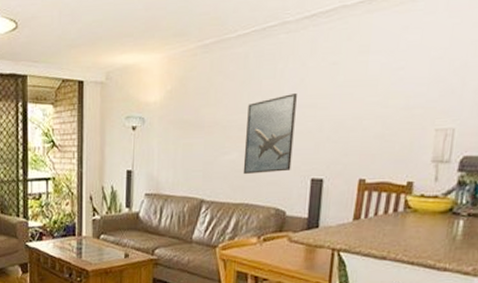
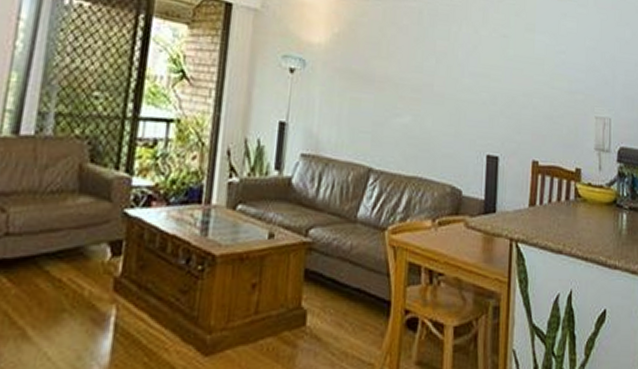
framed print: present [243,92,297,174] -> none [416,59,471,144]

